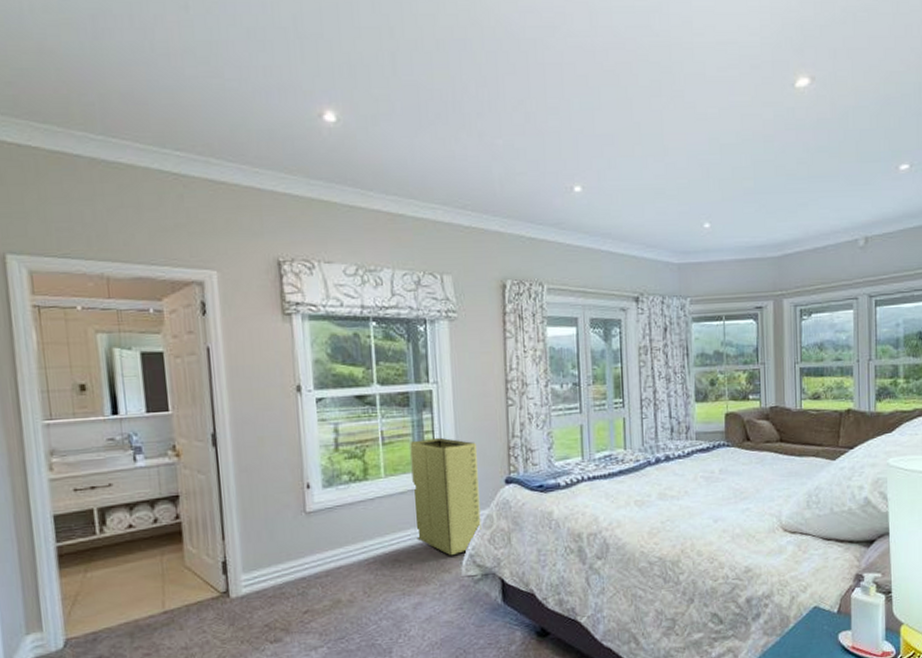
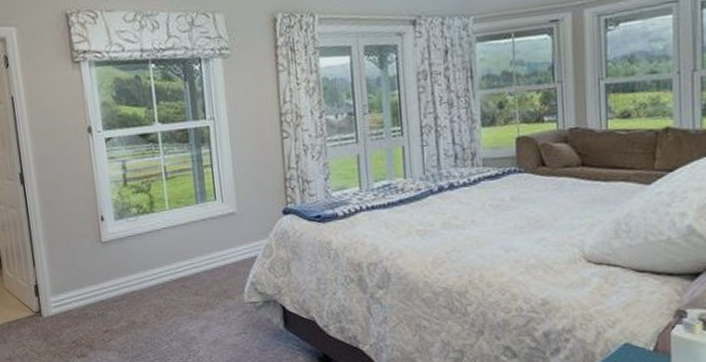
laundry hamper: present [410,437,481,556] -> none [190,171,261,284]

